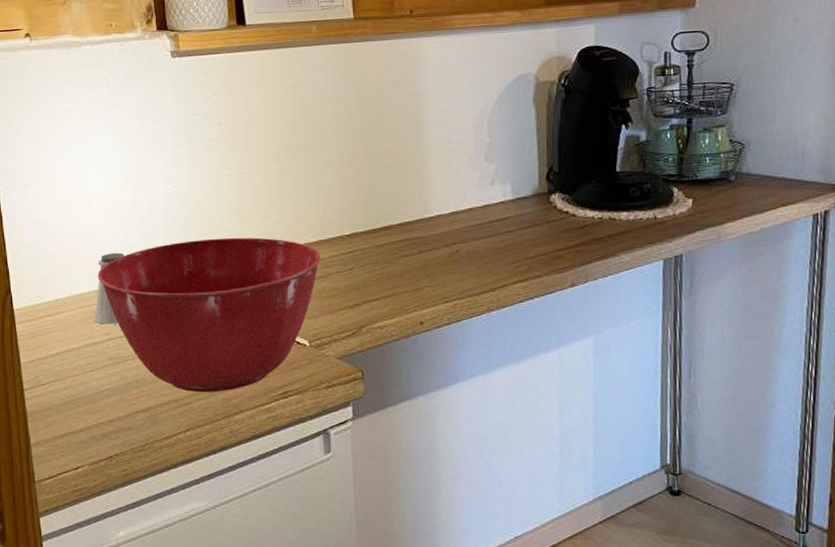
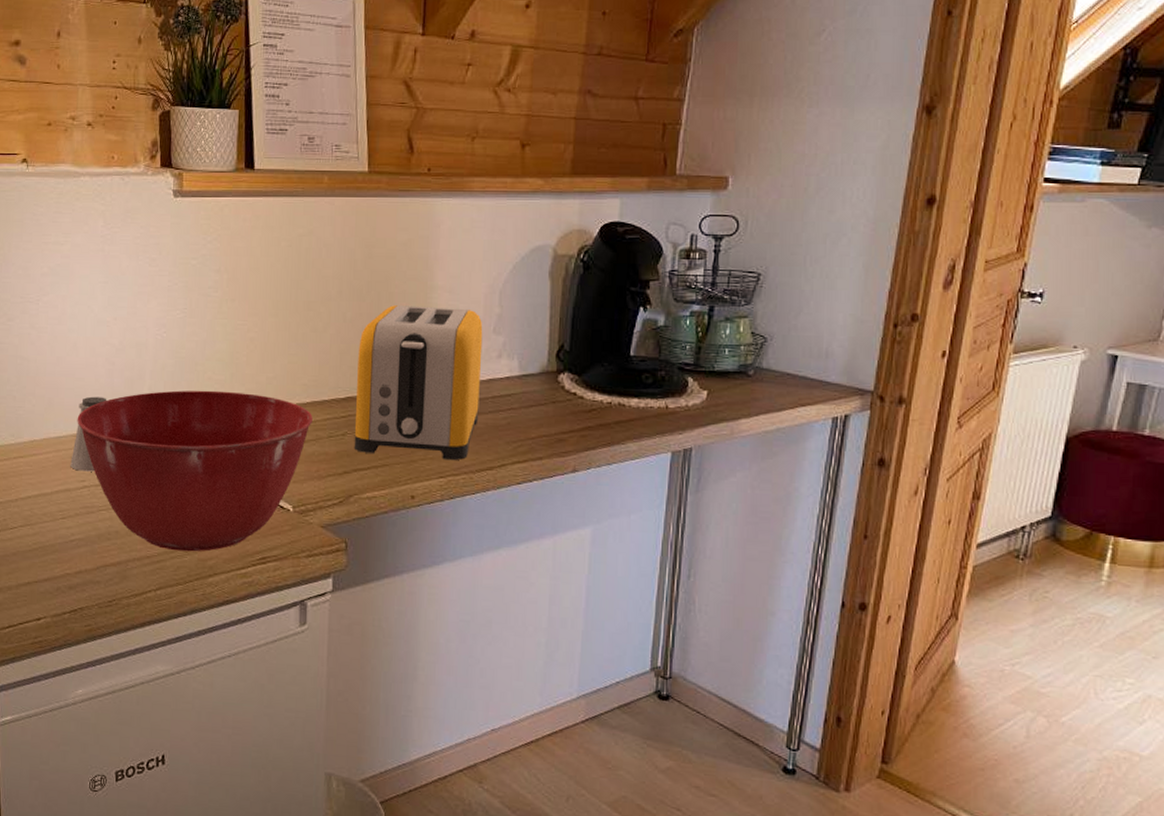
toaster: none [358,140,478,285] -> present [354,305,483,460]

